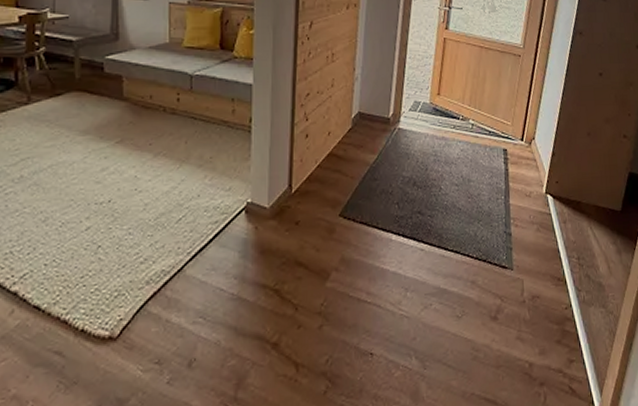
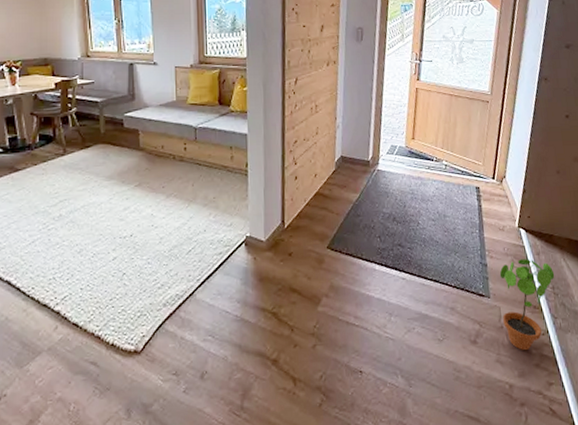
potted plant: none [524,227,581,327] -> present [499,259,555,351]

